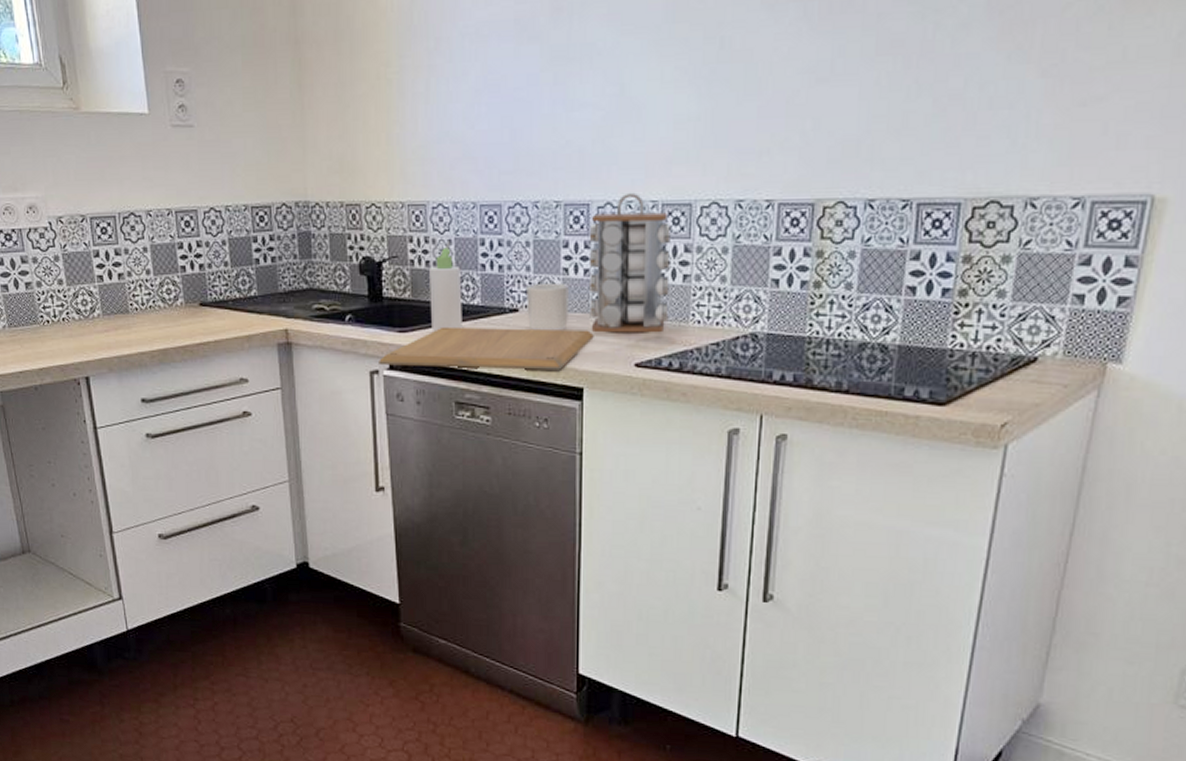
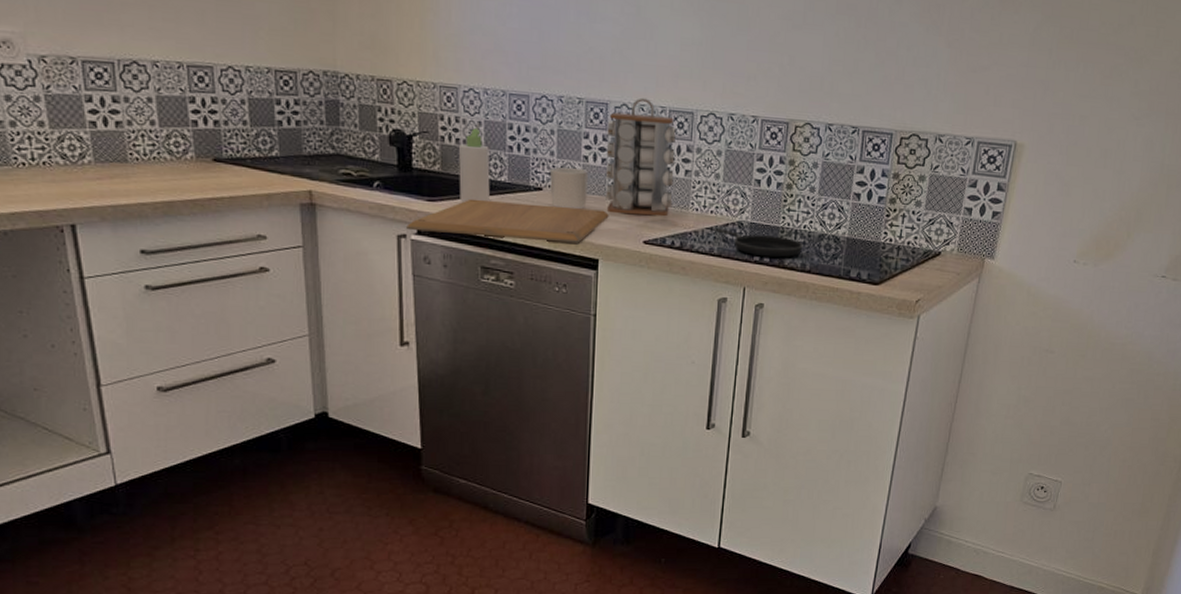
frying pan: none [720,343,838,376] -> present [714,228,803,258]

